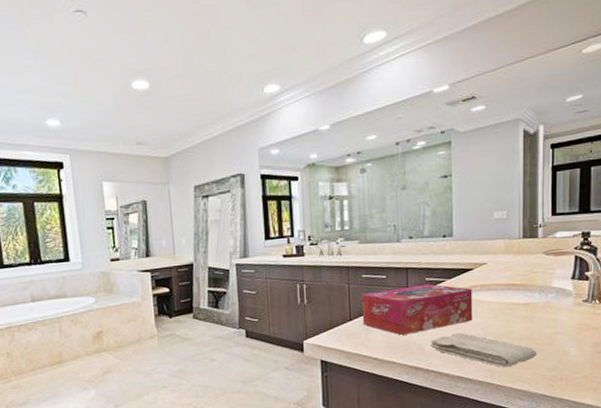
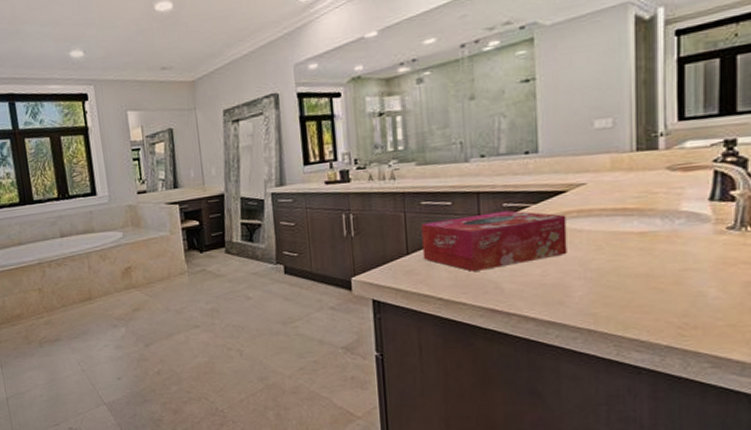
washcloth: present [430,332,537,368] -> none [511,268,660,312]

